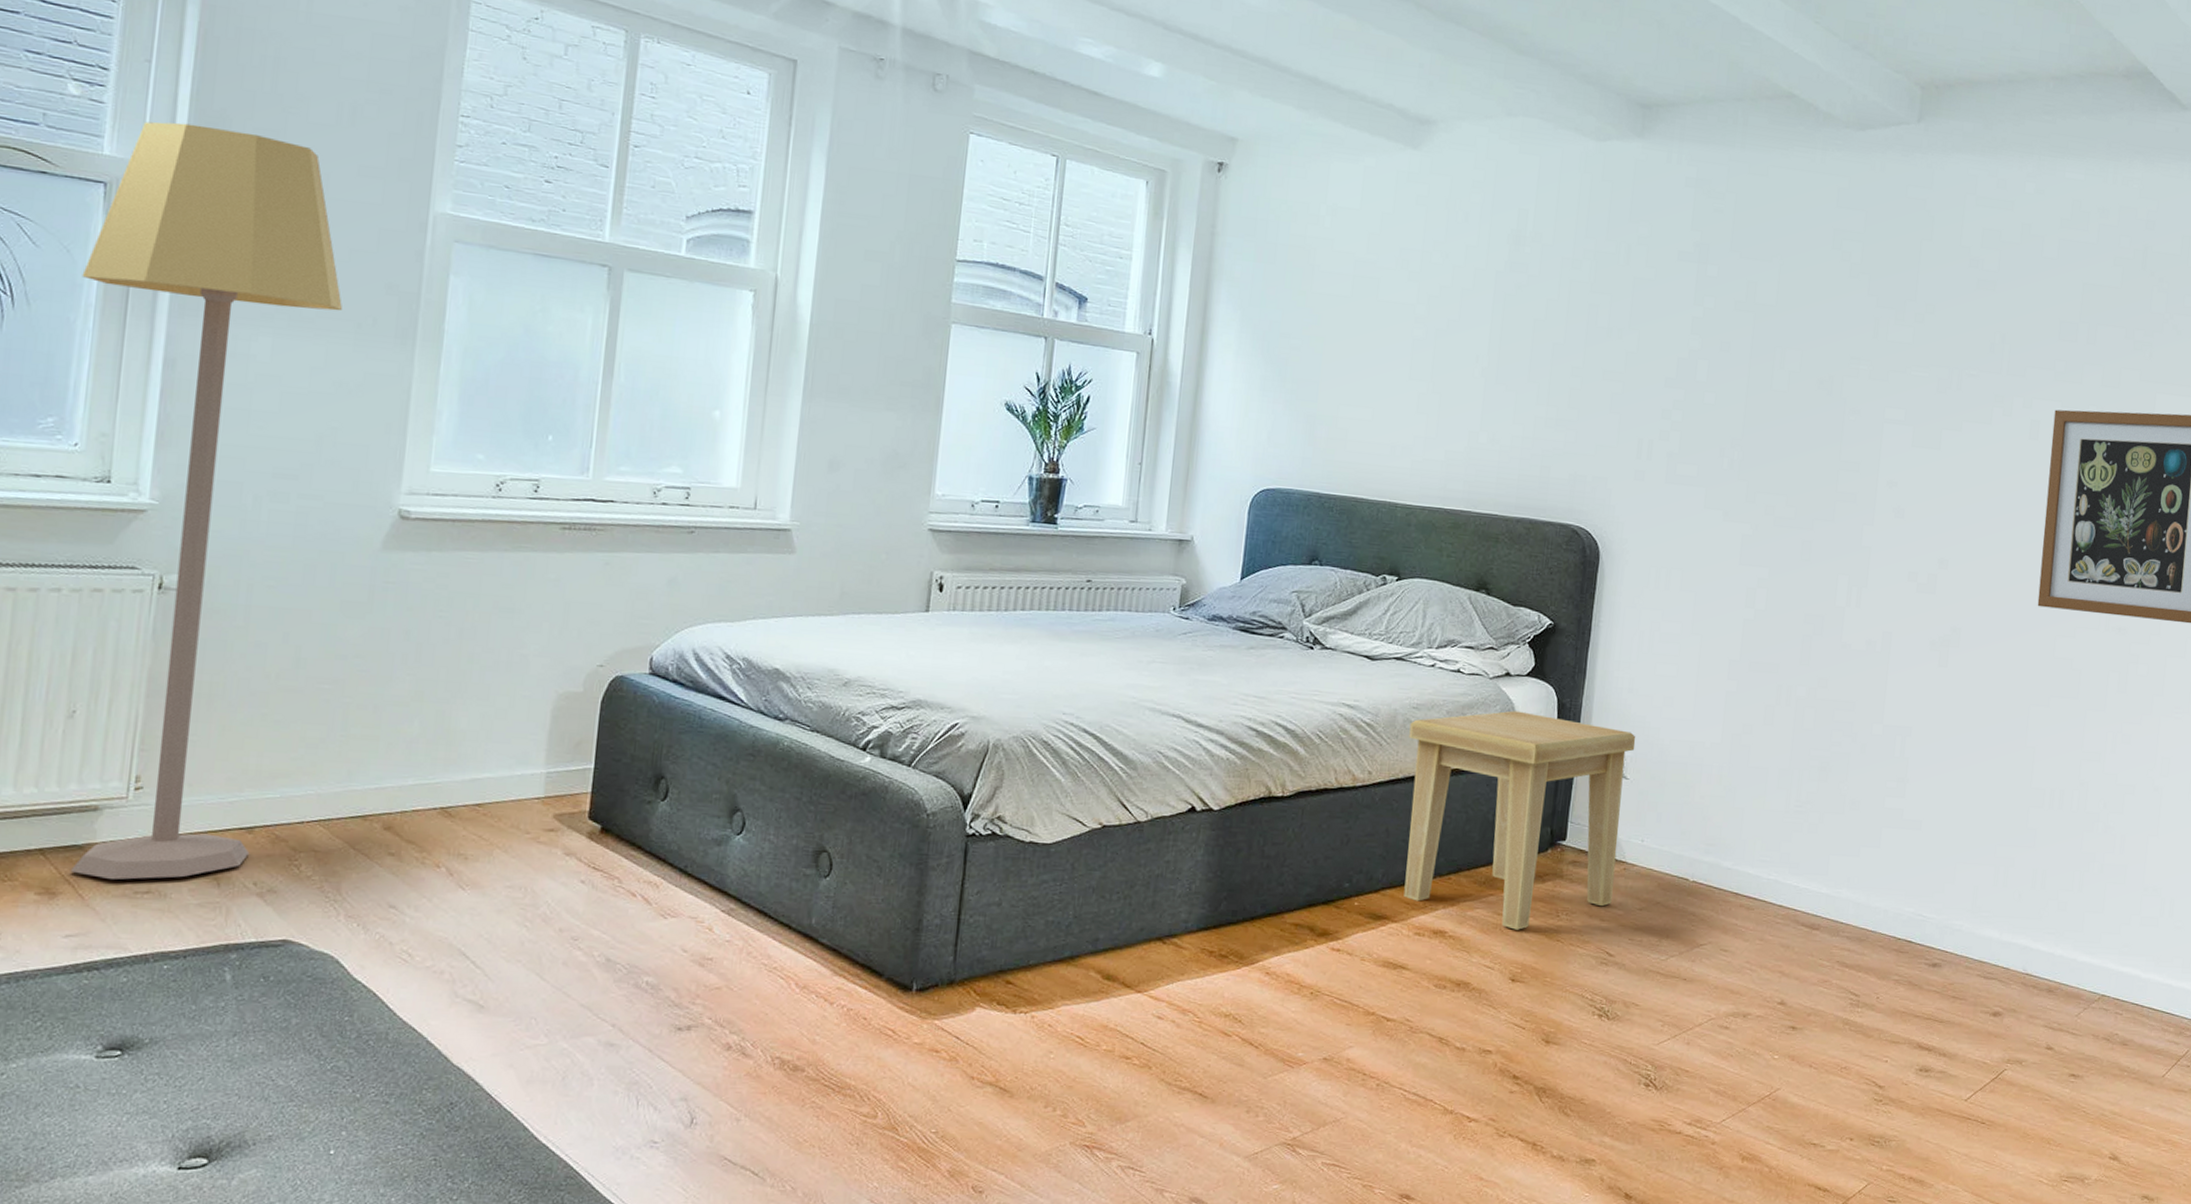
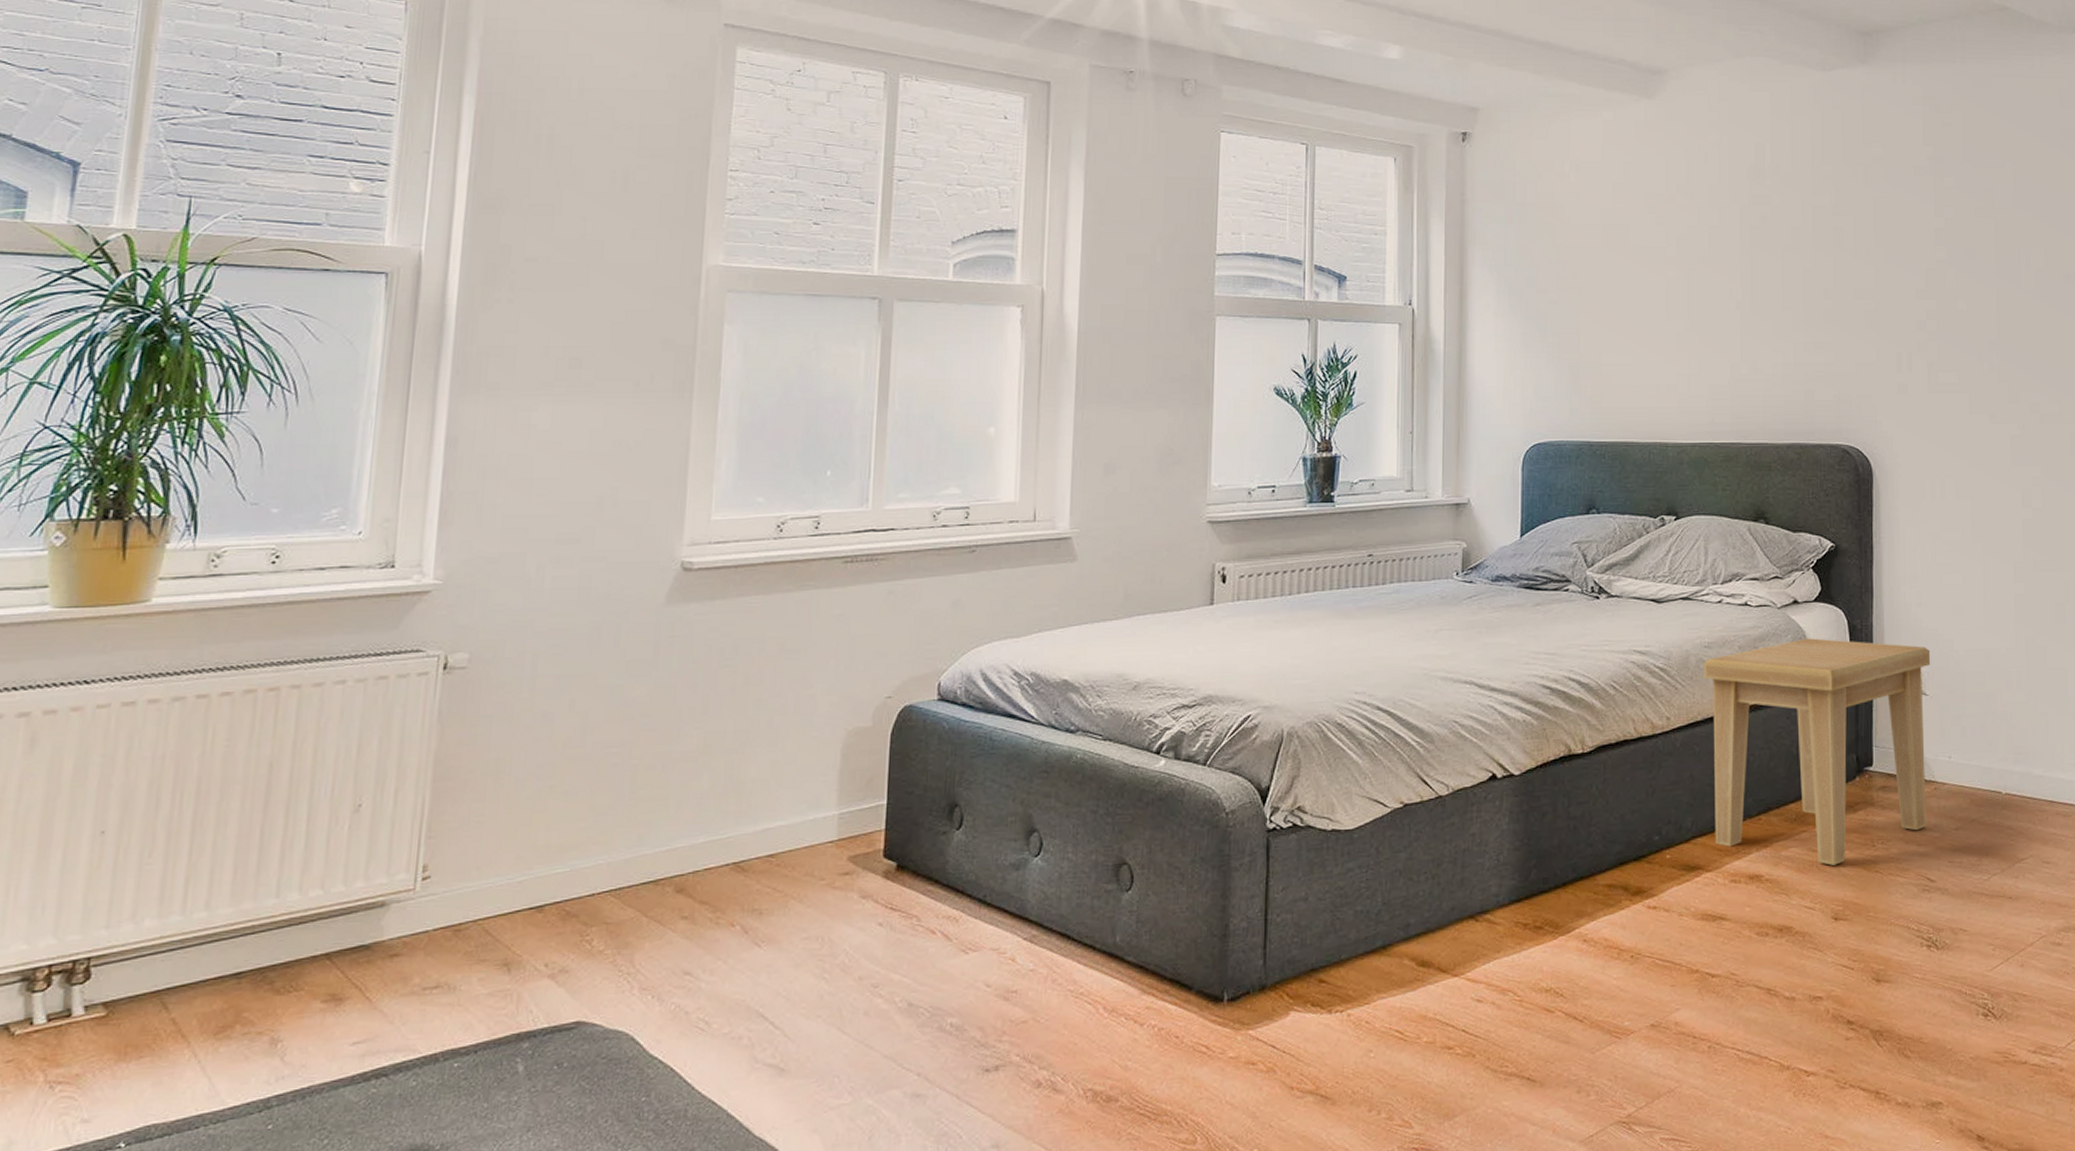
lamp: present [70,121,343,880] -> none [357,207,621,978]

